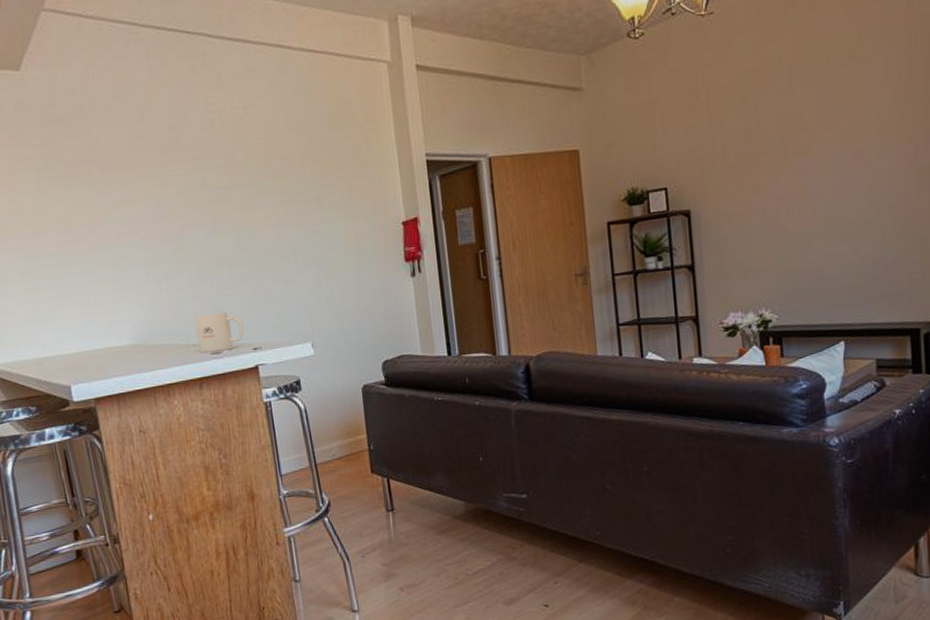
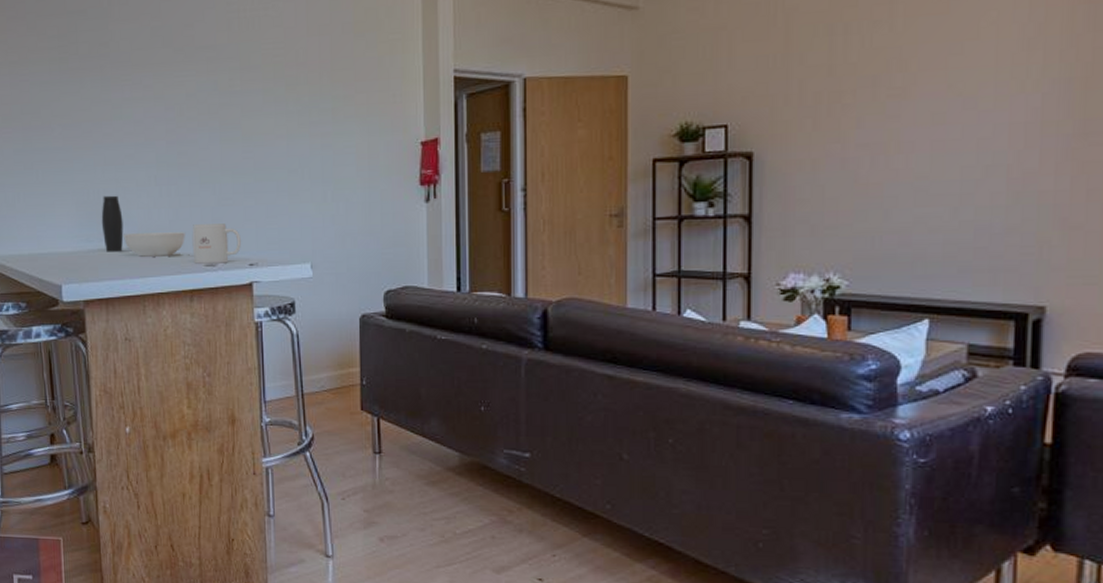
vase: none [103,294,129,350] -> present [101,195,124,252]
bowl: none [127,324,190,353] -> present [122,232,186,258]

